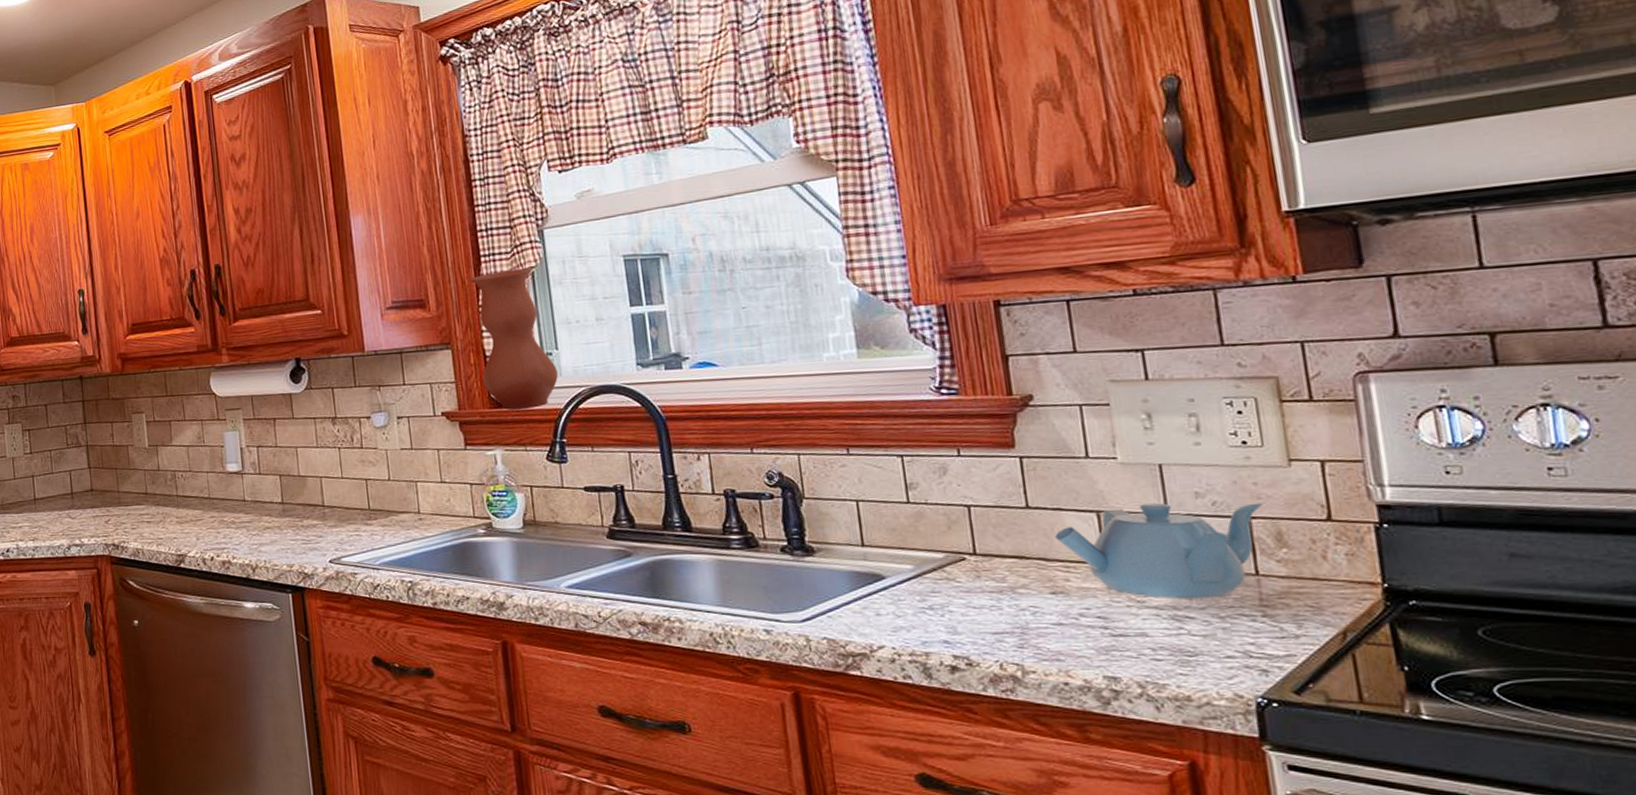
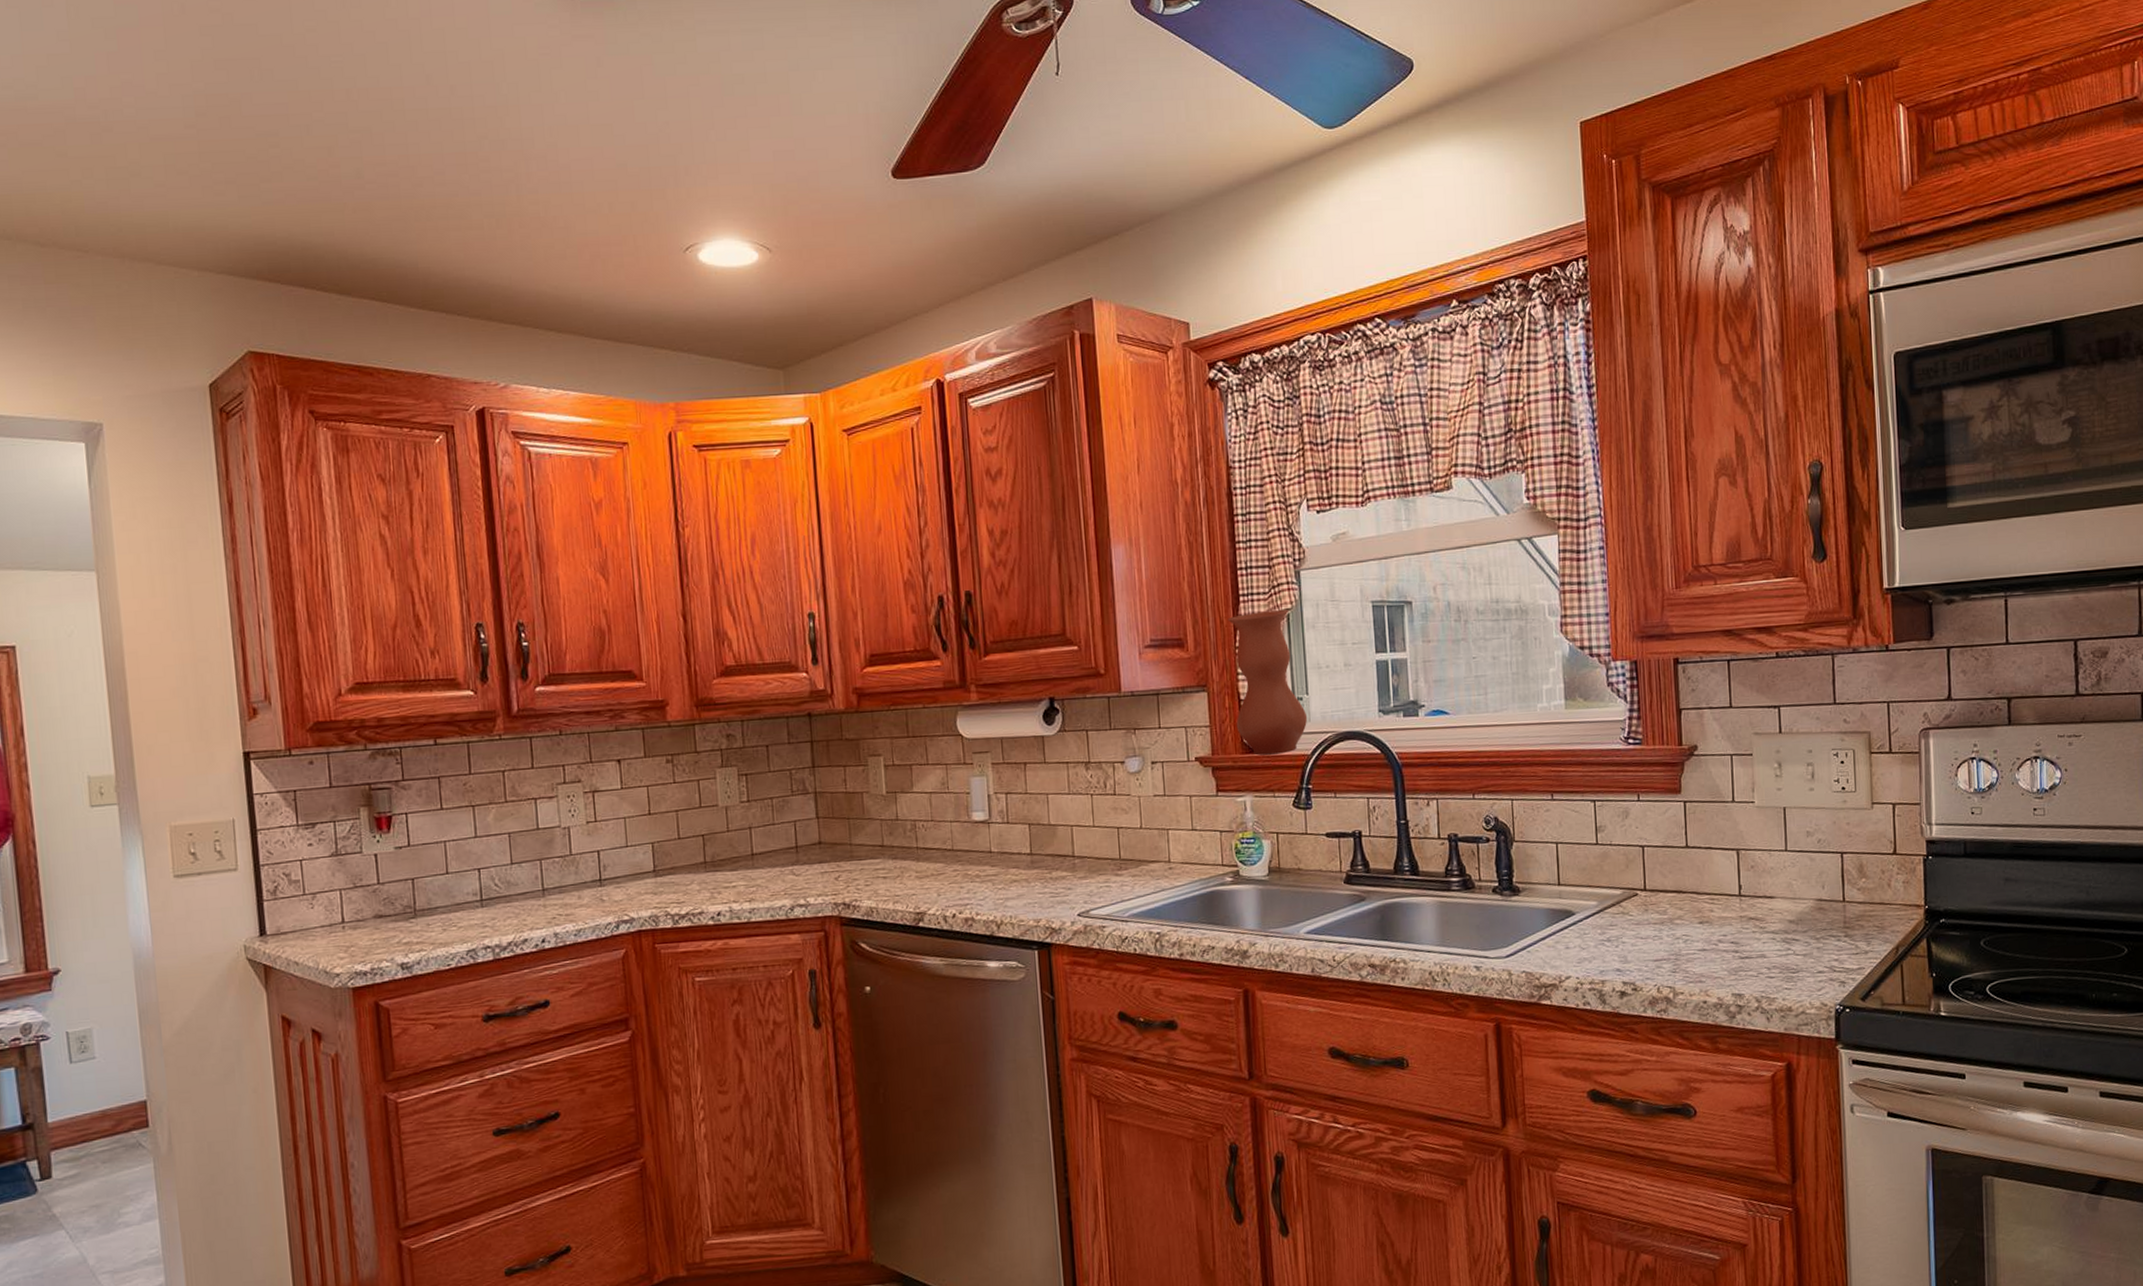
kettle: present [1055,502,1263,599] -> none [1705,840,1852,924]

